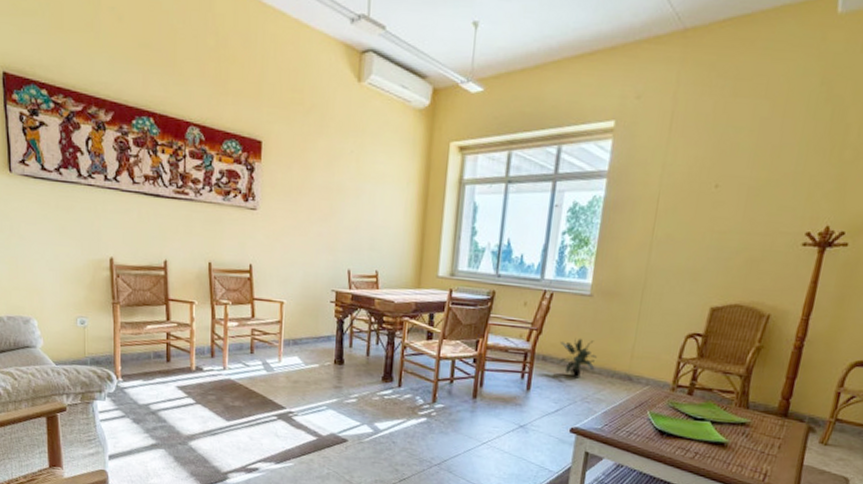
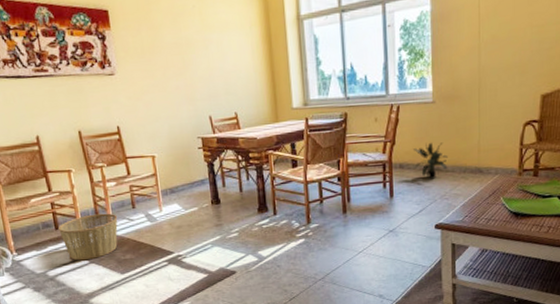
basket: none [170,352,233,400] -> present [59,213,118,261]

